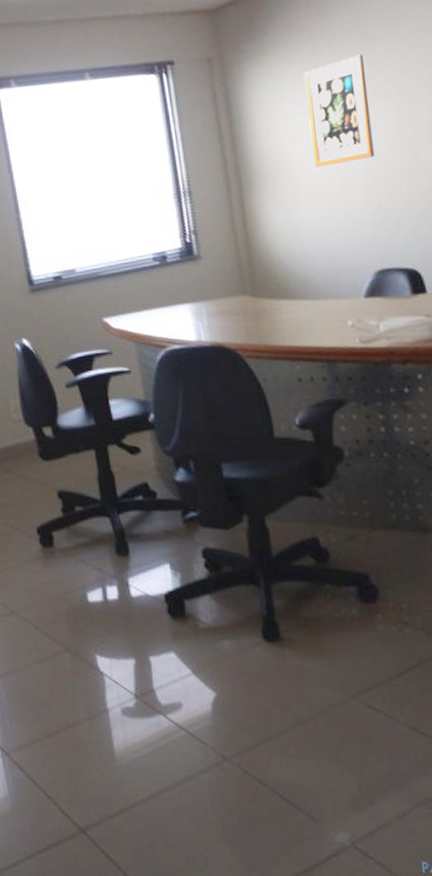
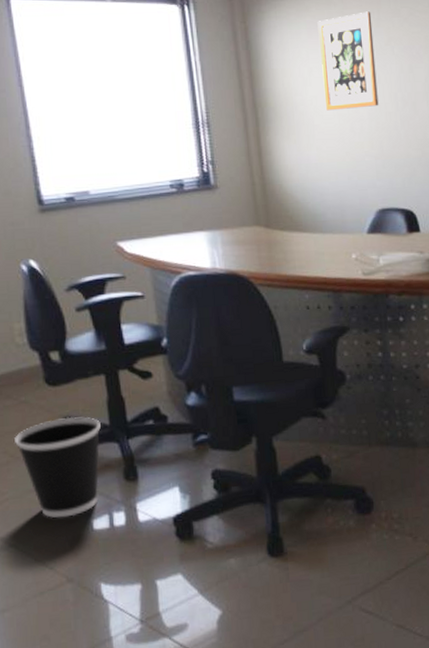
wastebasket: none [14,490,92,589] -> present [15,416,101,518]

